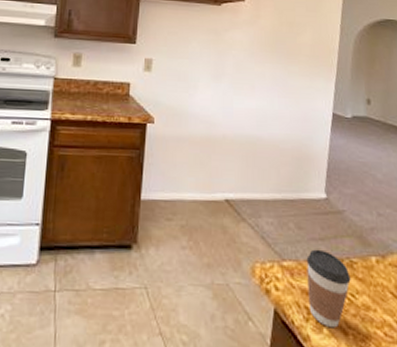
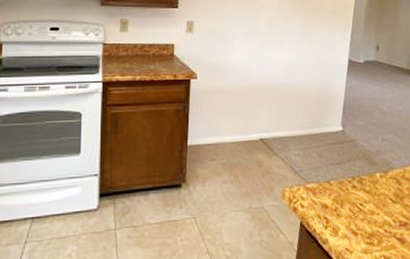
coffee cup: present [306,249,351,329] -> none [326,171,360,232]

